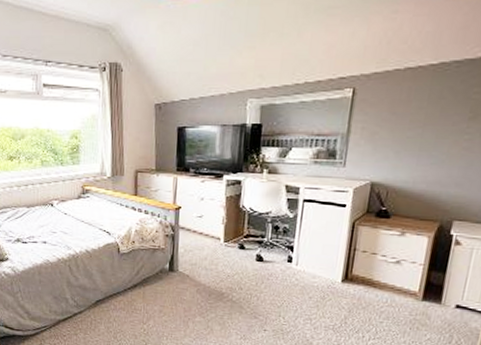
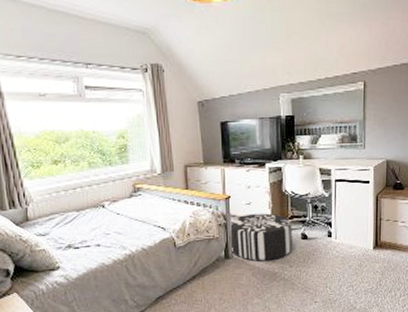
pouf: none [175,227,247,279] -> present [229,213,292,261]

